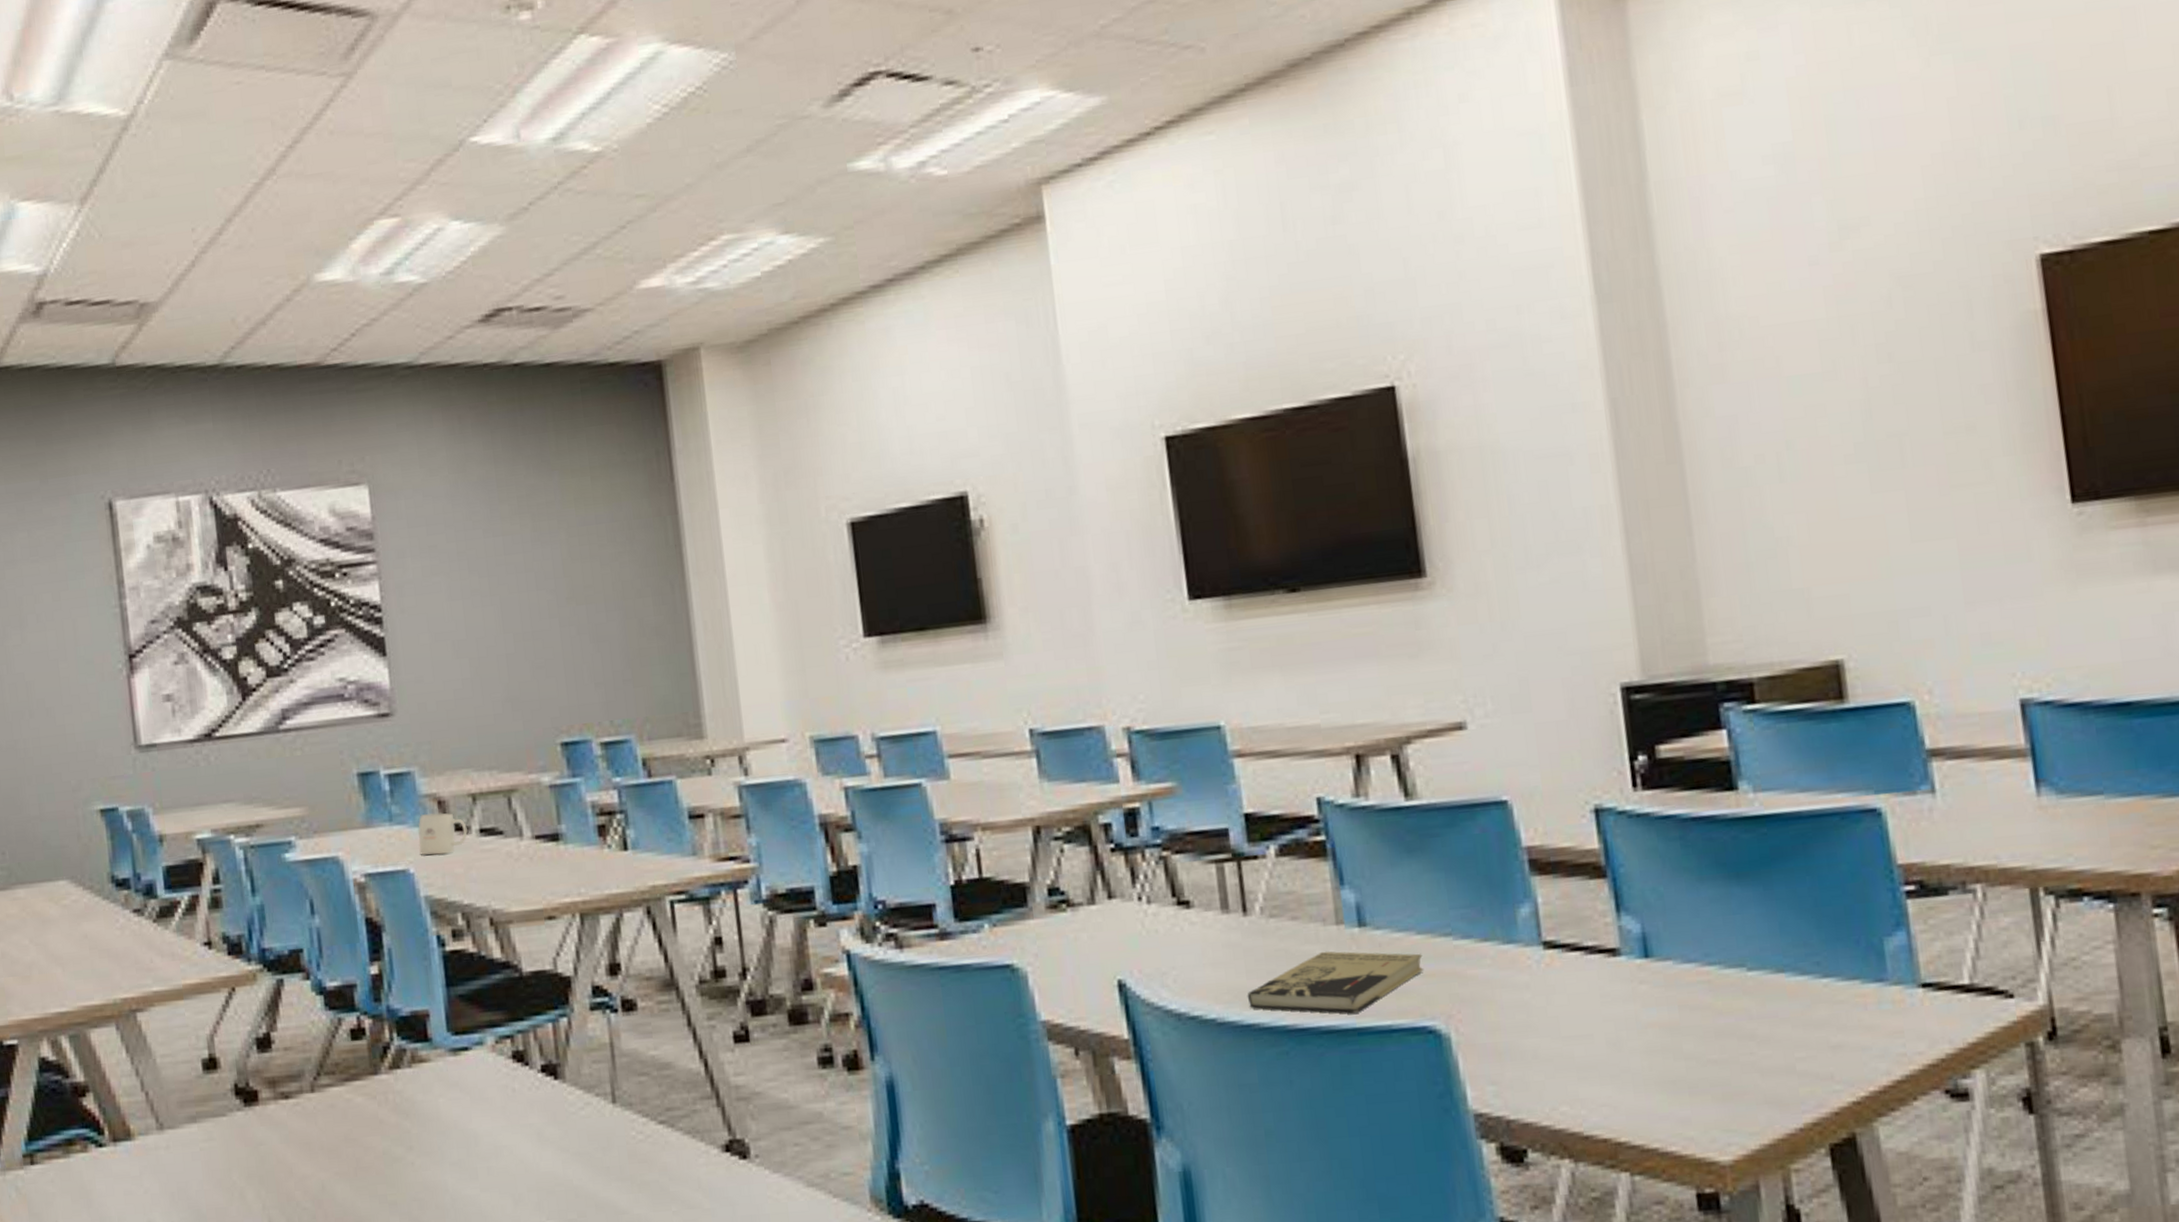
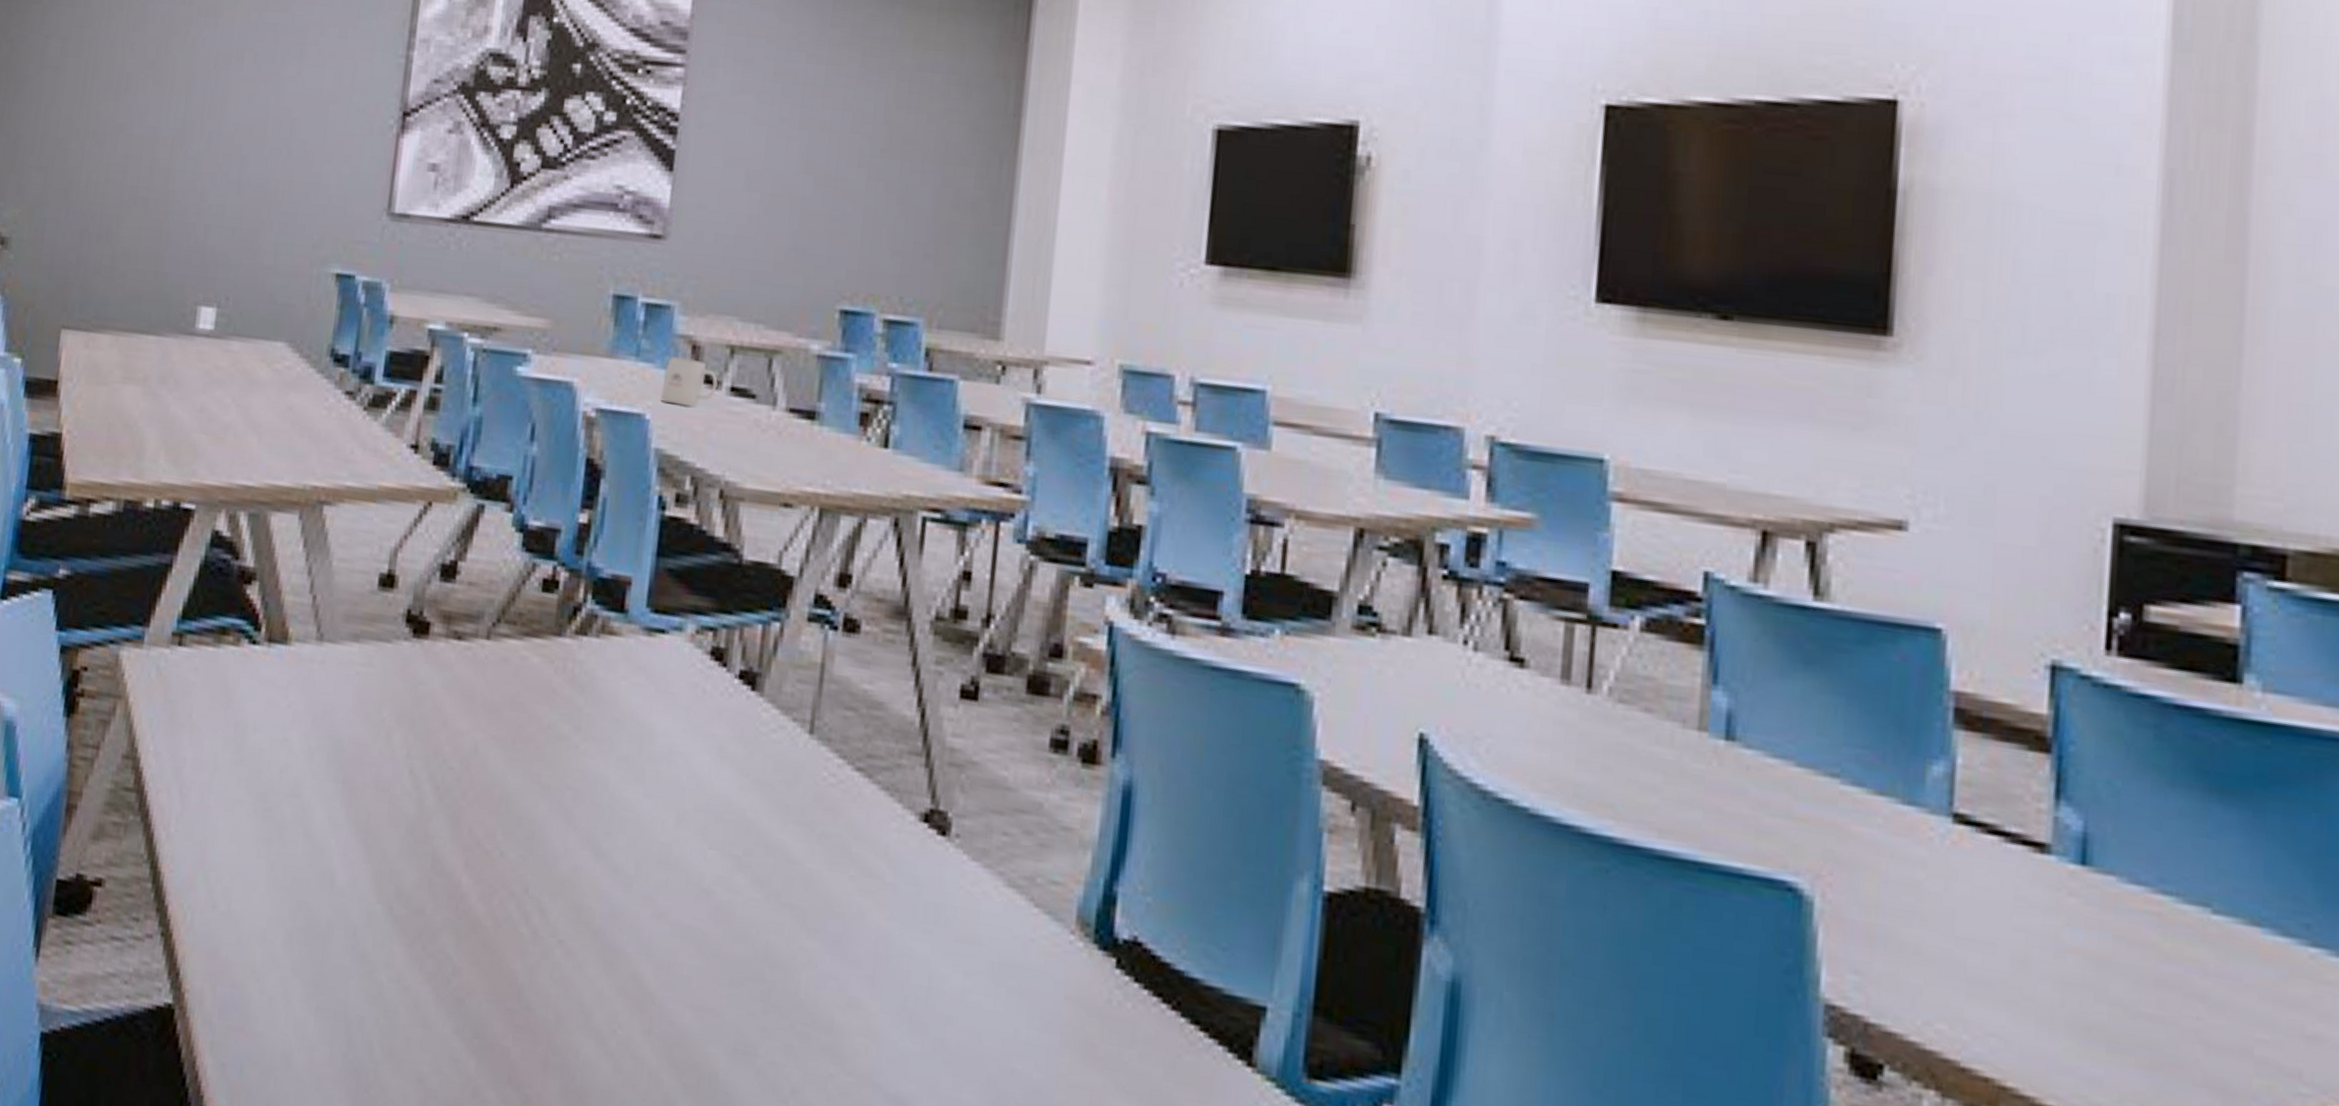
book: present [1247,951,1424,1014] -> none [1571,758,1798,844]

